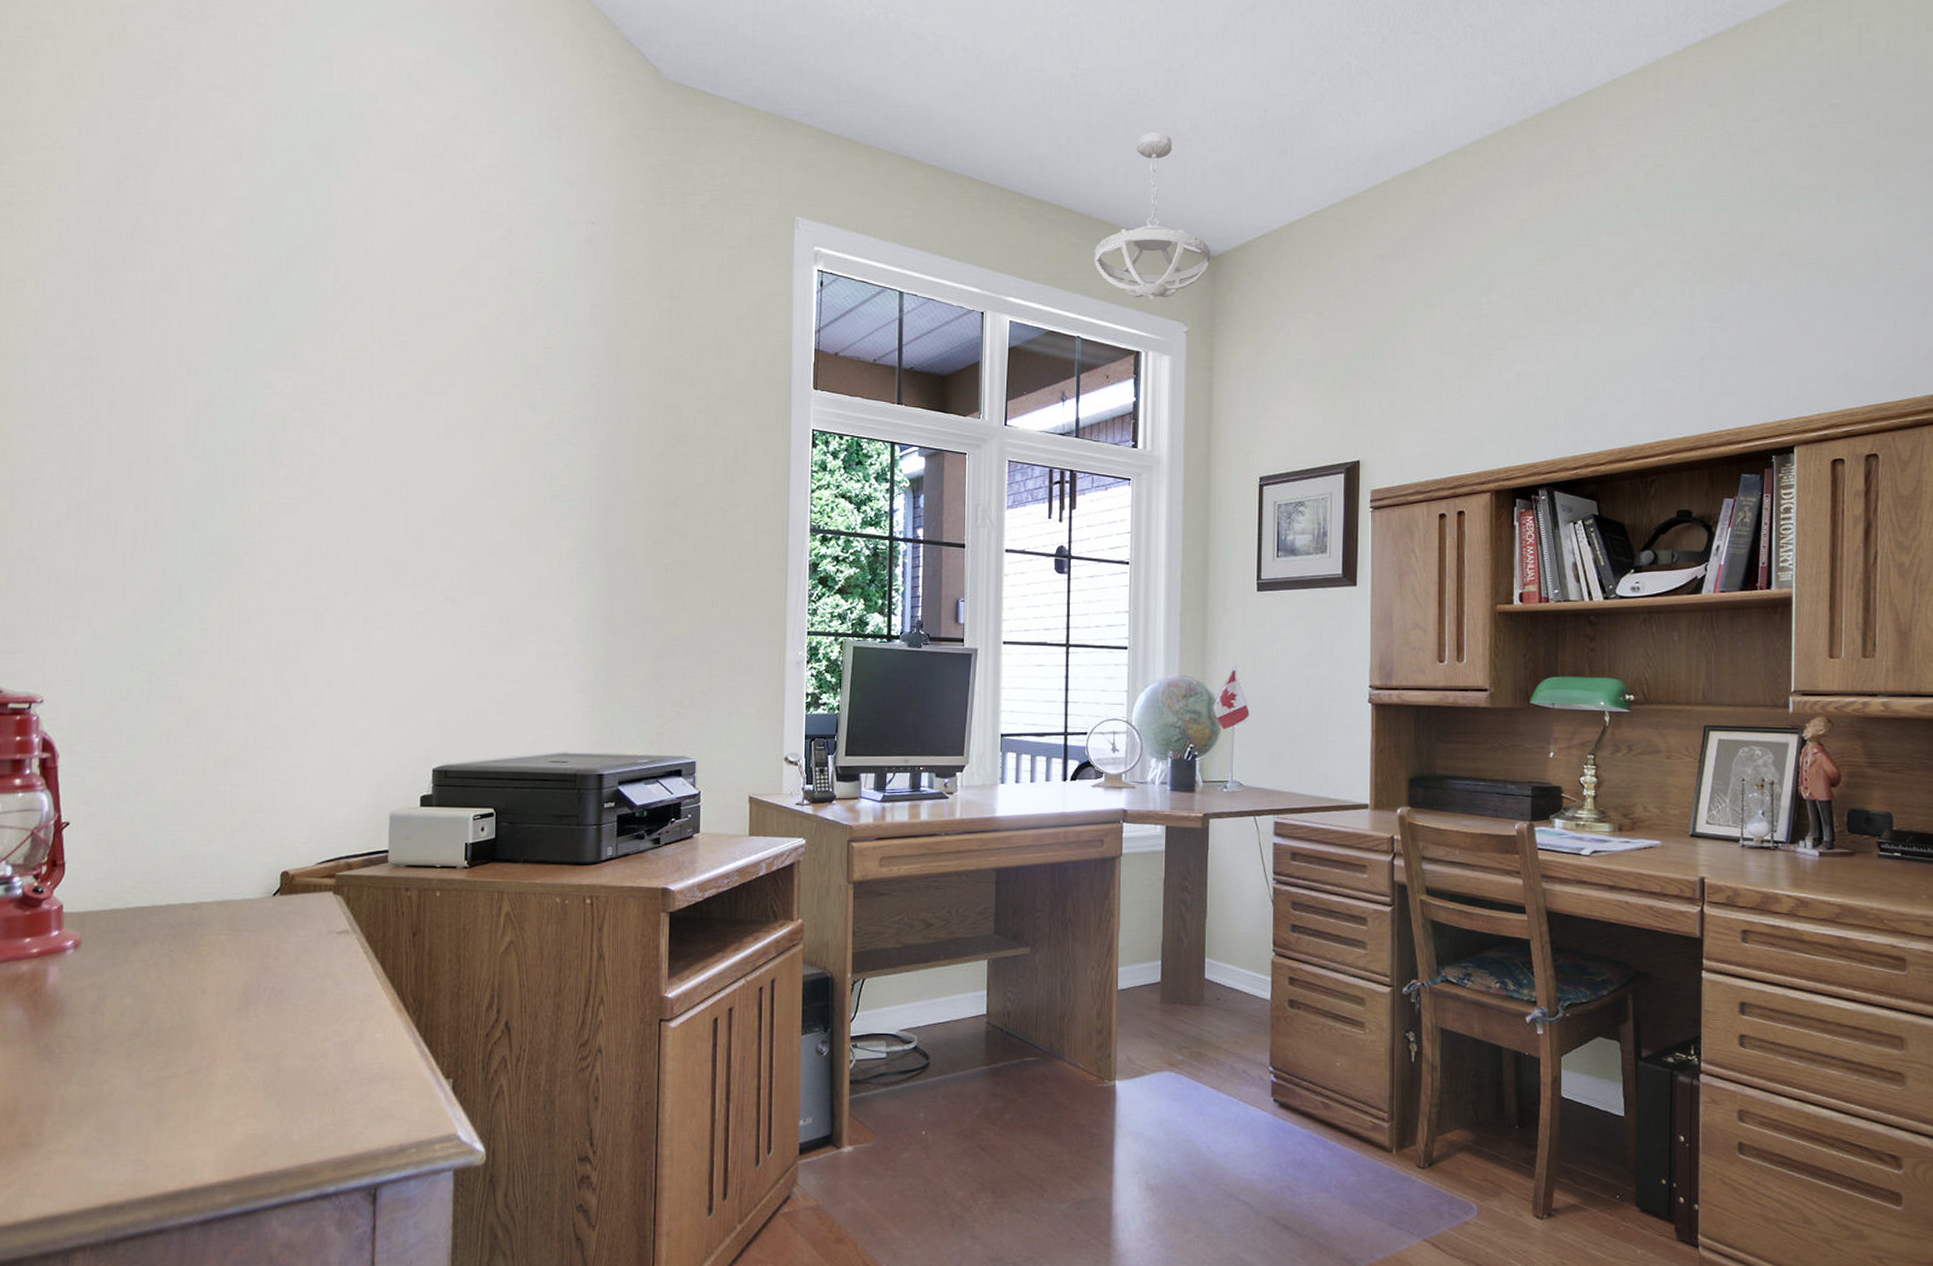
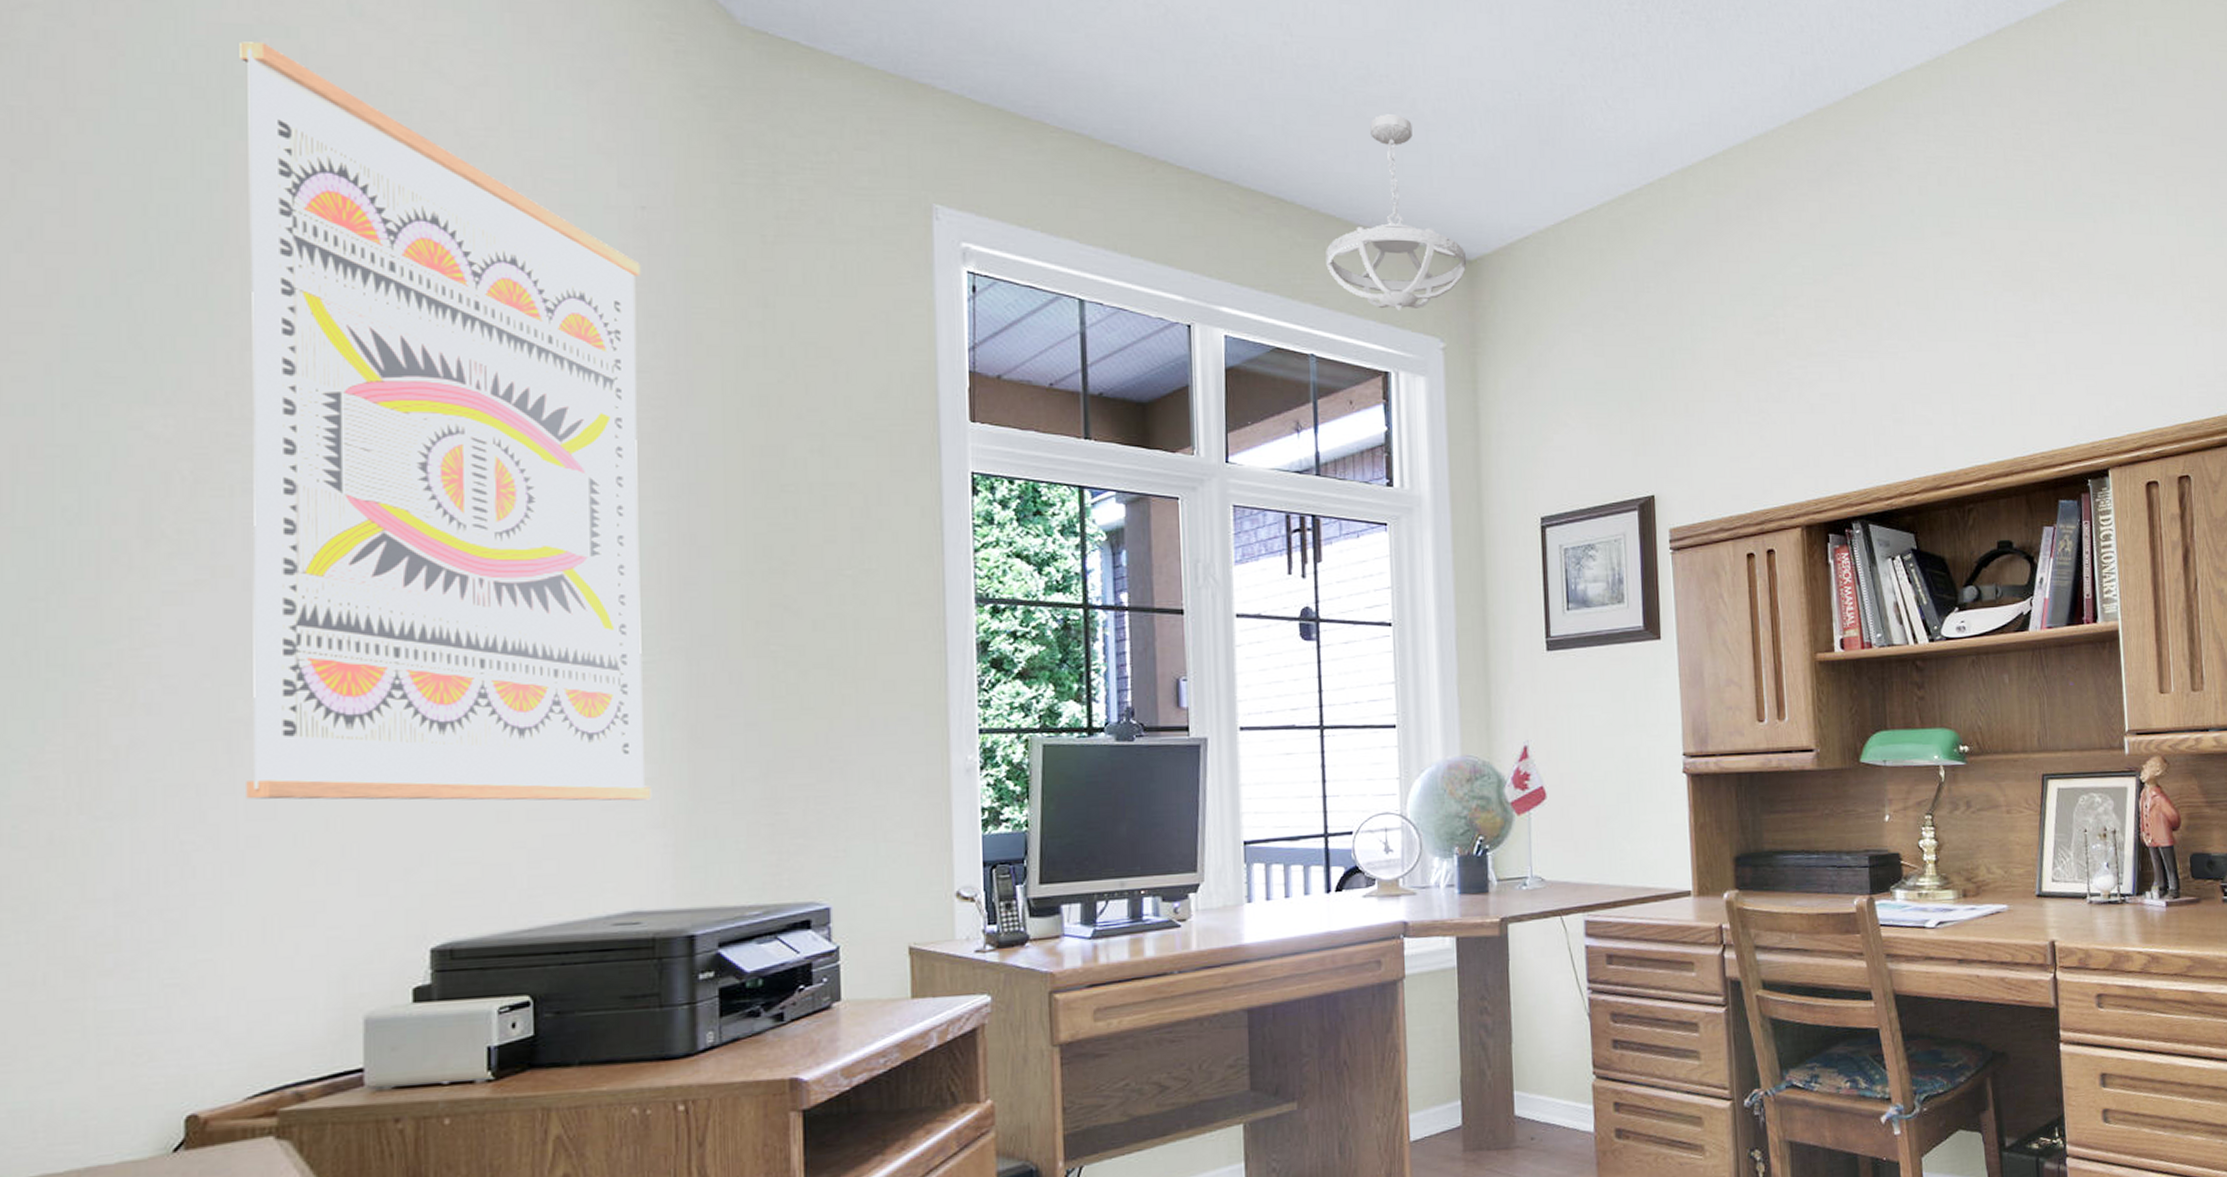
wall art: none [325,107,589,671] -> present [240,41,652,801]

